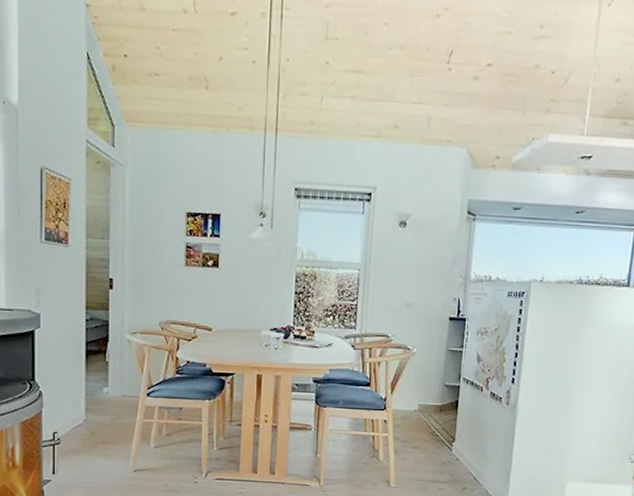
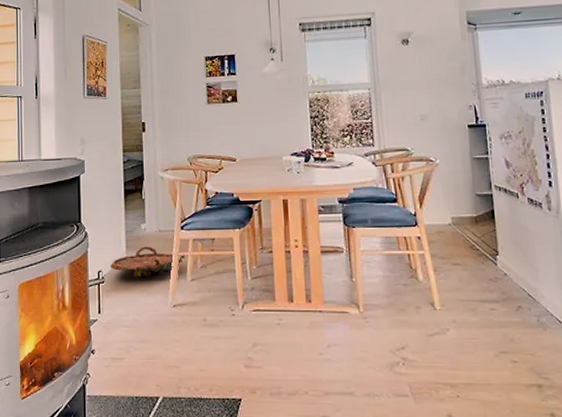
woven basket: none [68,410,149,441] -> present [111,246,185,277]

